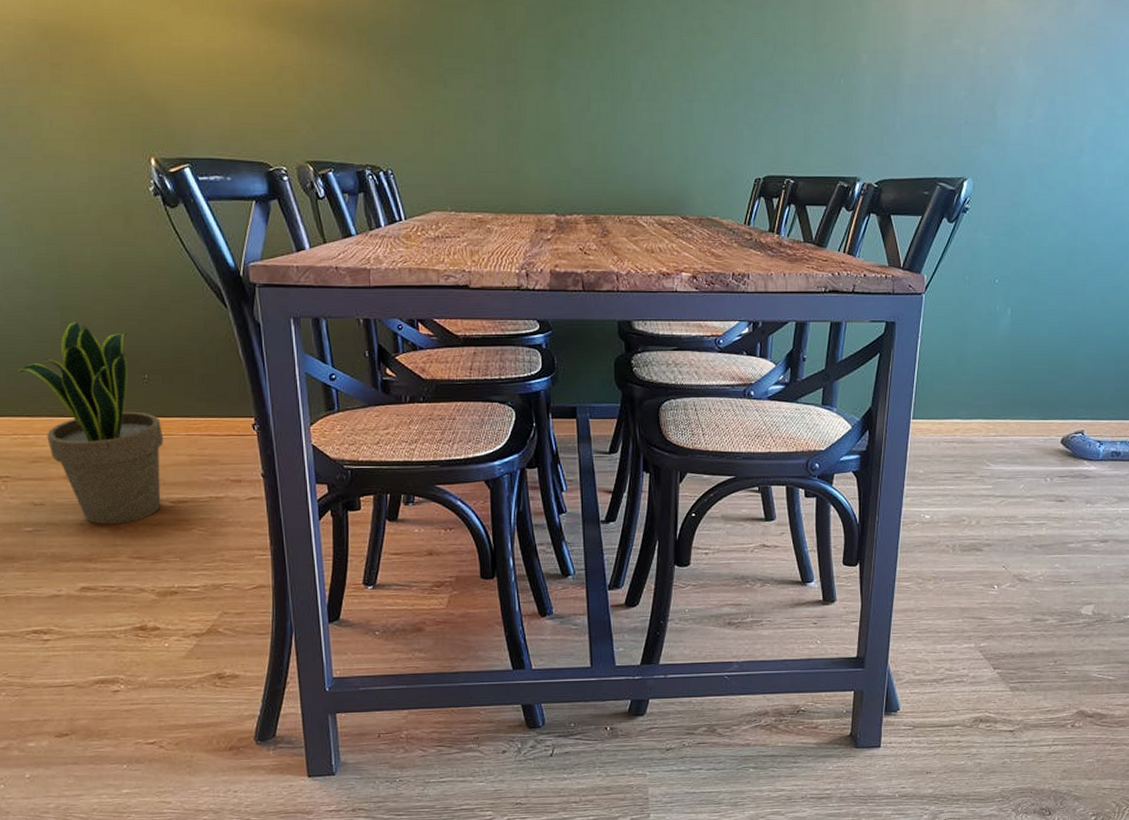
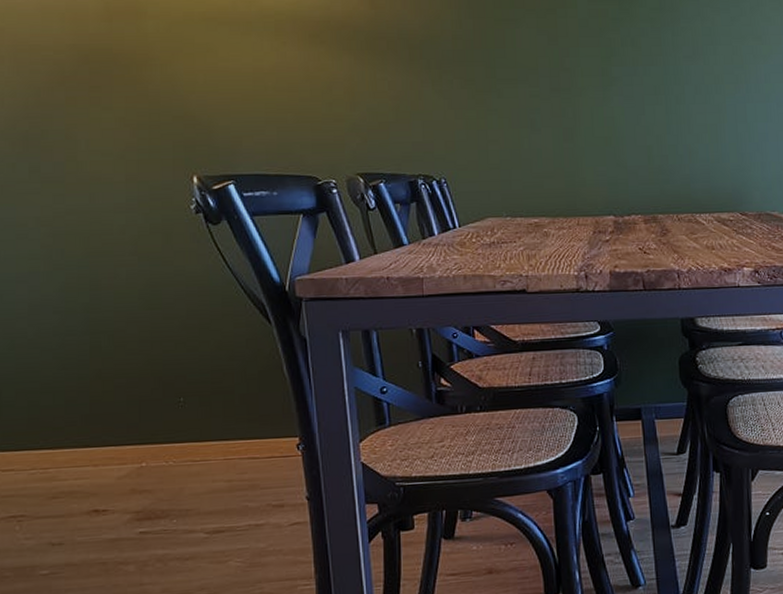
potted plant: present [16,320,164,525] -> none [38,344,200,563]

